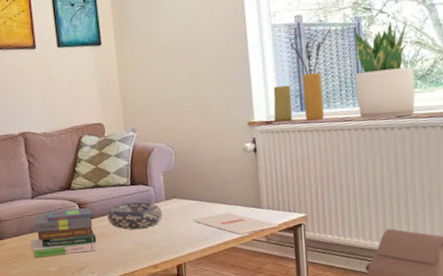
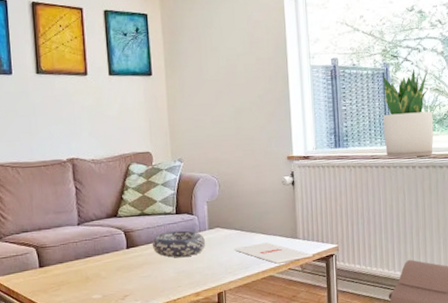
books: present [31,208,97,258] -> none [75,236,142,286]
candle: present [272,85,295,123] -> none [309,123,329,158]
vase: present [288,28,331,121] -> none [325,72,363,158]

